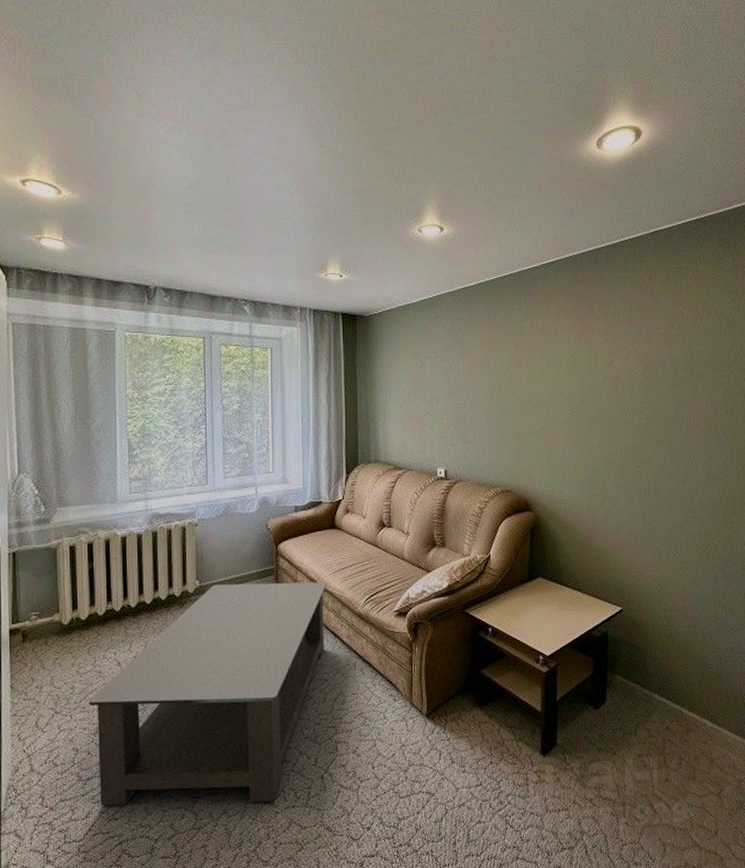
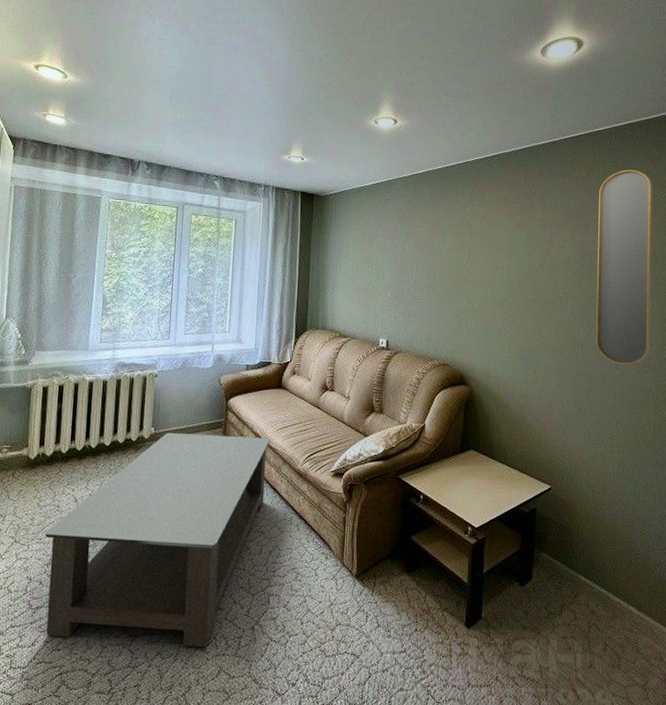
home mirror: none [662,271,719,479] -> present [596,169,653,365]

